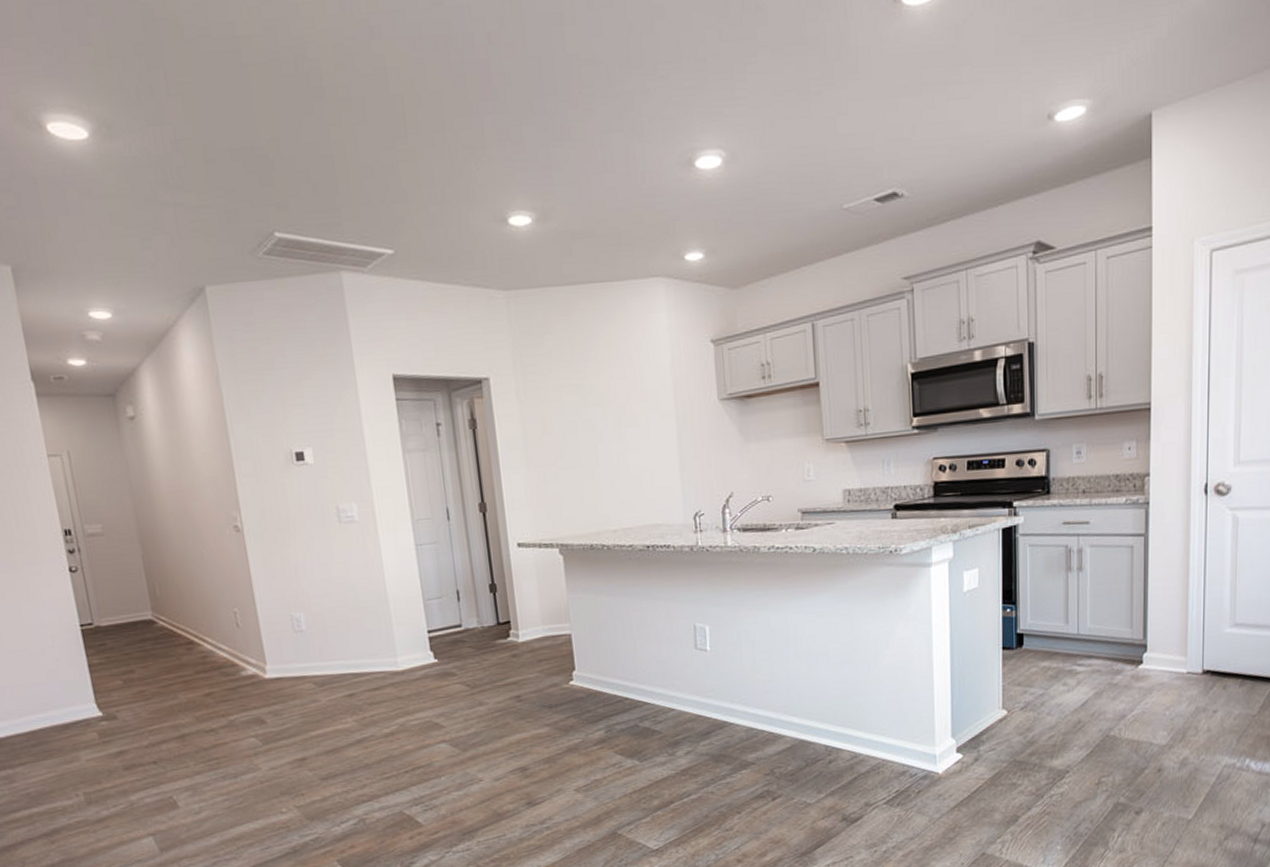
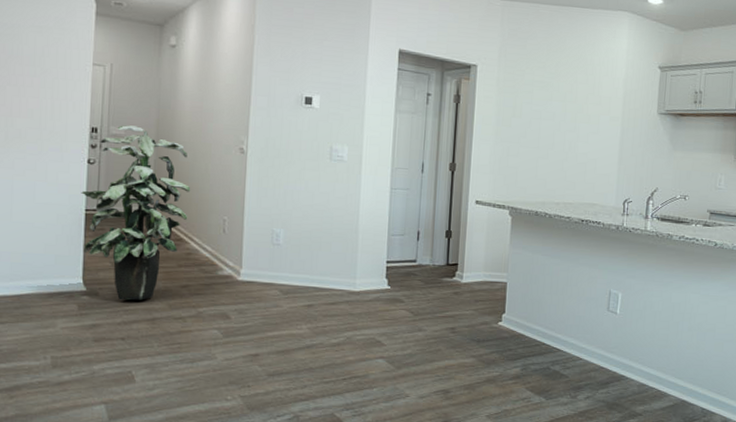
indoor plant: none [70,520,194,721] -> present [81,125,191,301]

